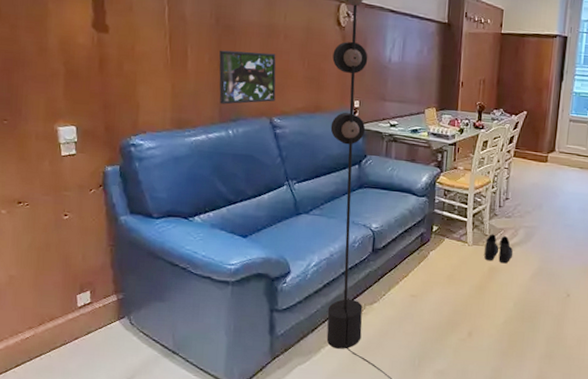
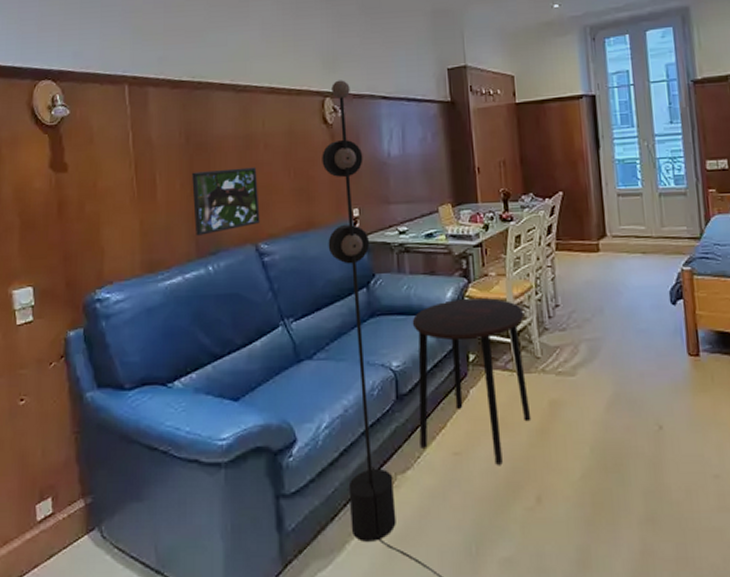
side table: none [386,183,481,307] -> present [412,298,532,465]
boots: present [484,234,513,264] -> none [539,355,578,394]

